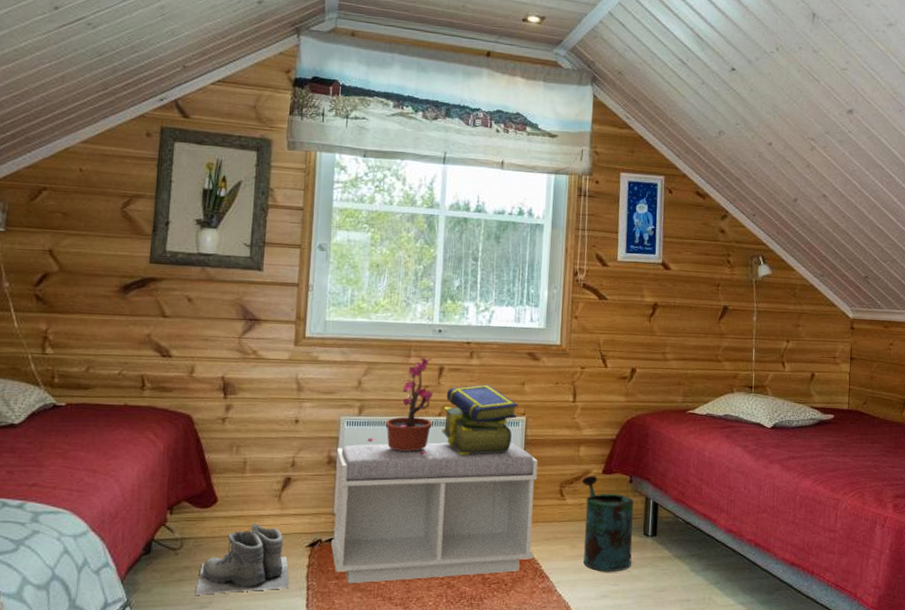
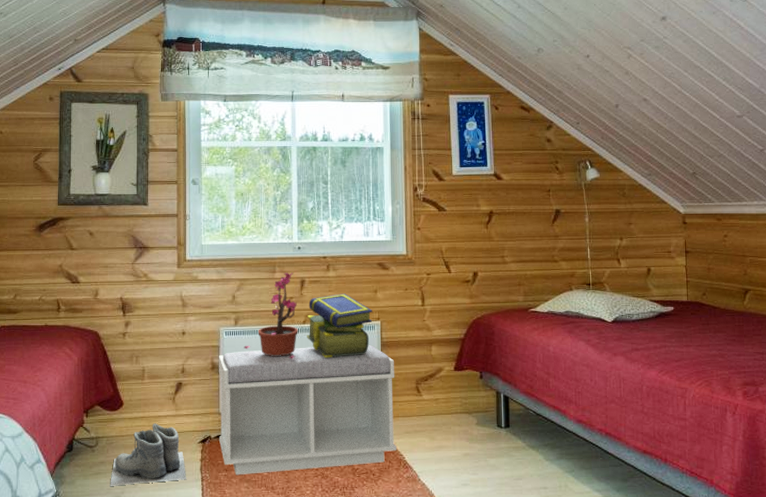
watering can: present [582,475,635,571] -> none [436,372,488,461]

